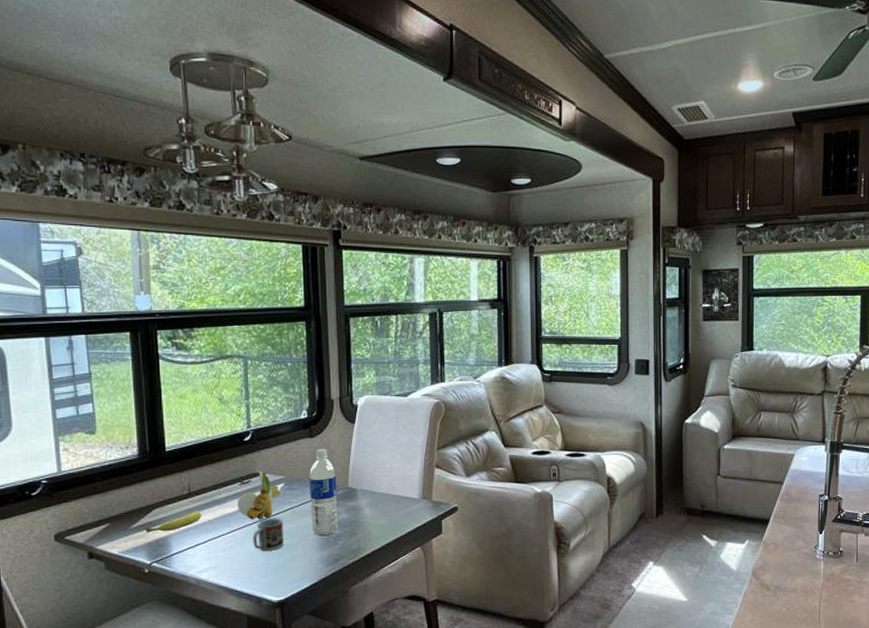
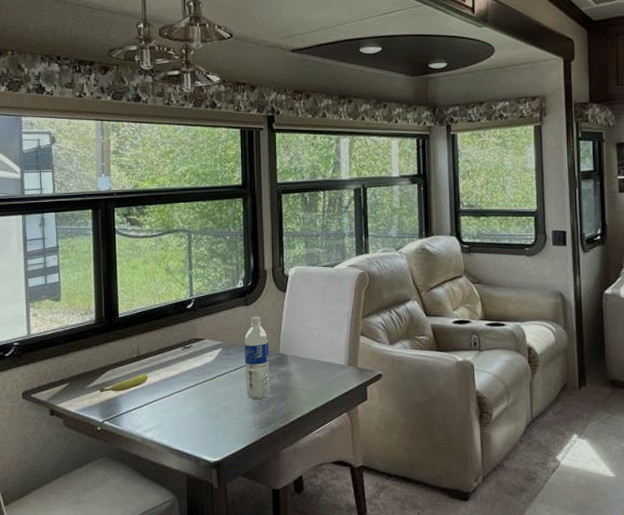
plant: present [237,470,281,520] -> none [180,335,219,383]
cup: present [253,518,284,551] -> none [193,381,221,413]

